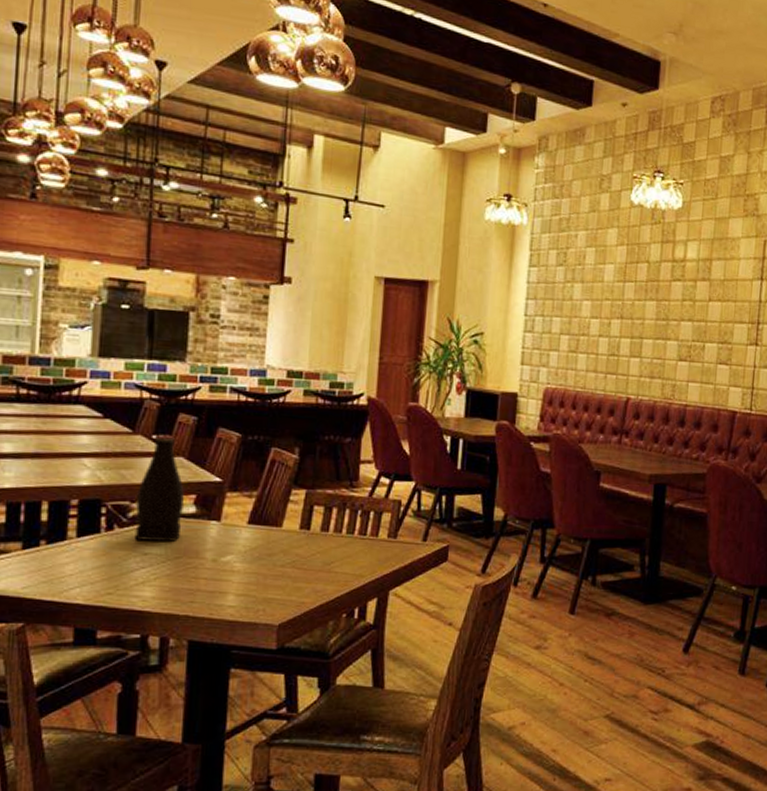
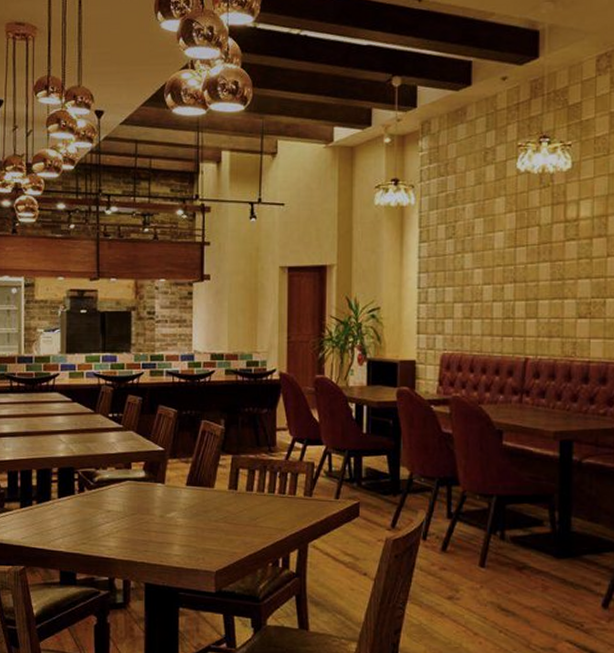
bottle: present [134,434,184,542] -> none [100,413,135,502]

